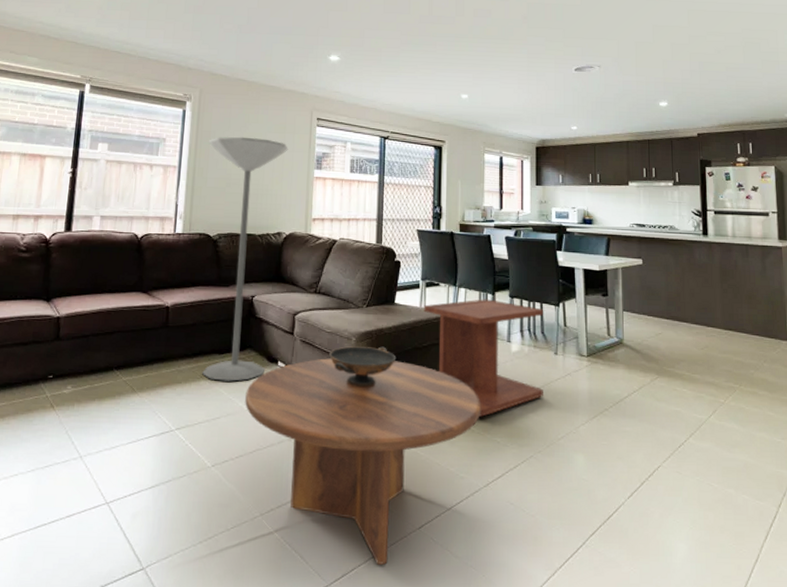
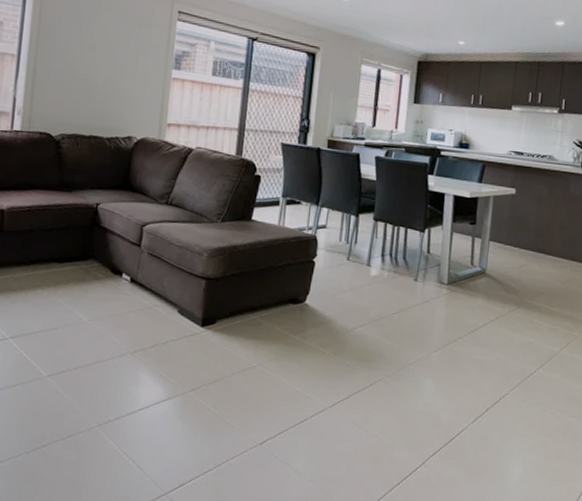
floor lamp: present [202,136,288,382] -> none [40,24,144,292]
coffee table: present [245,358,481,565] -> none [85,273,334,477]
decorative bowl: present [329,346,397,388] -> none [178,262,250,305]
side table: present [423,299,543,417] -> none [282,220,407,339]

